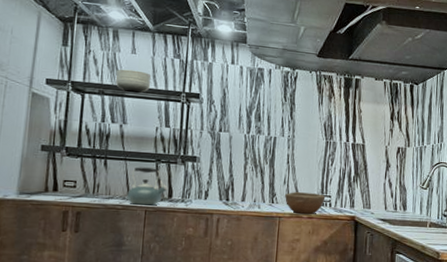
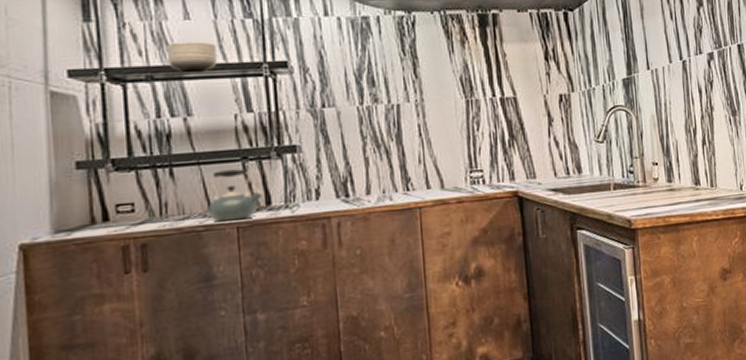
bowl: present [284,192,326,215] -> none [421,169,476,200]

